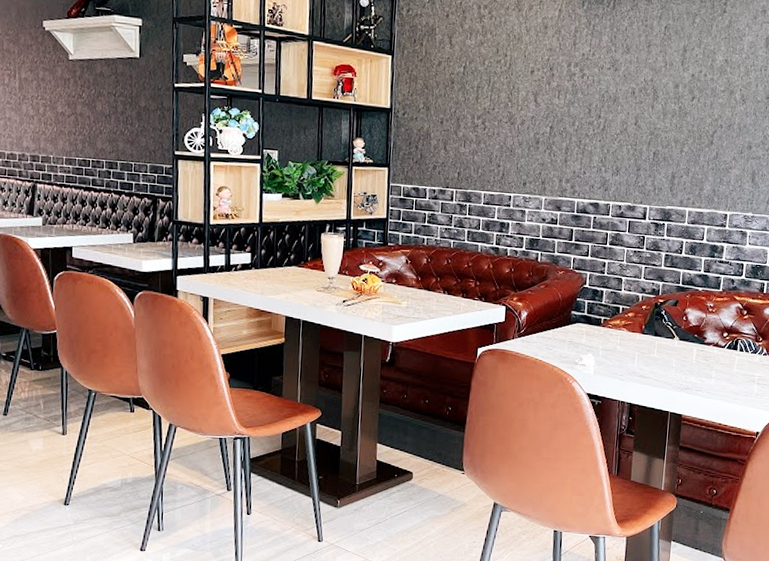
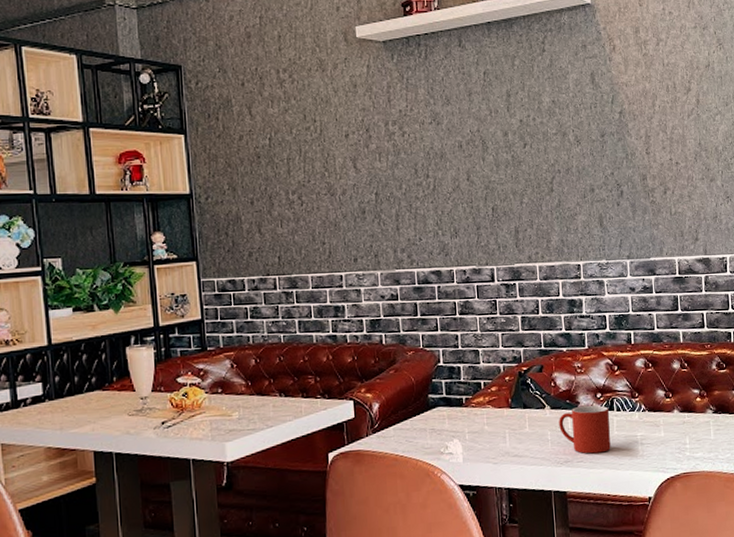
mug: none [684,341,733,386] -> present [559,405,611,454]

